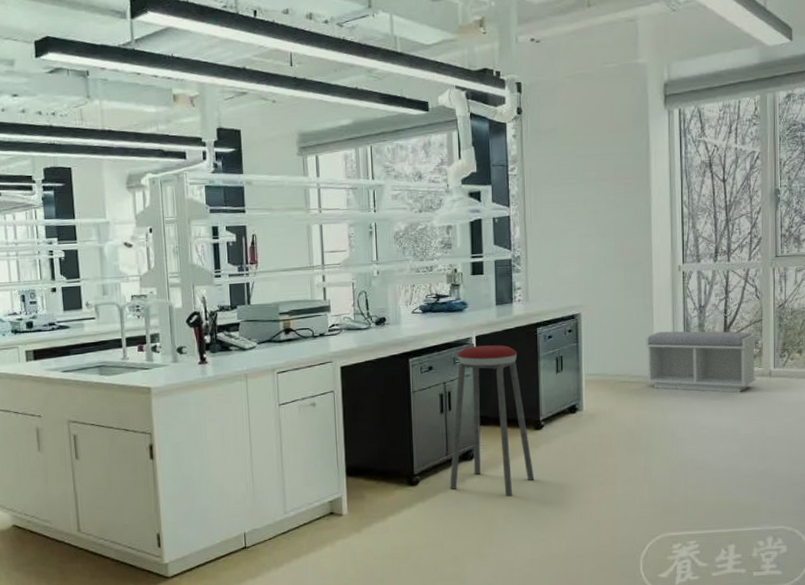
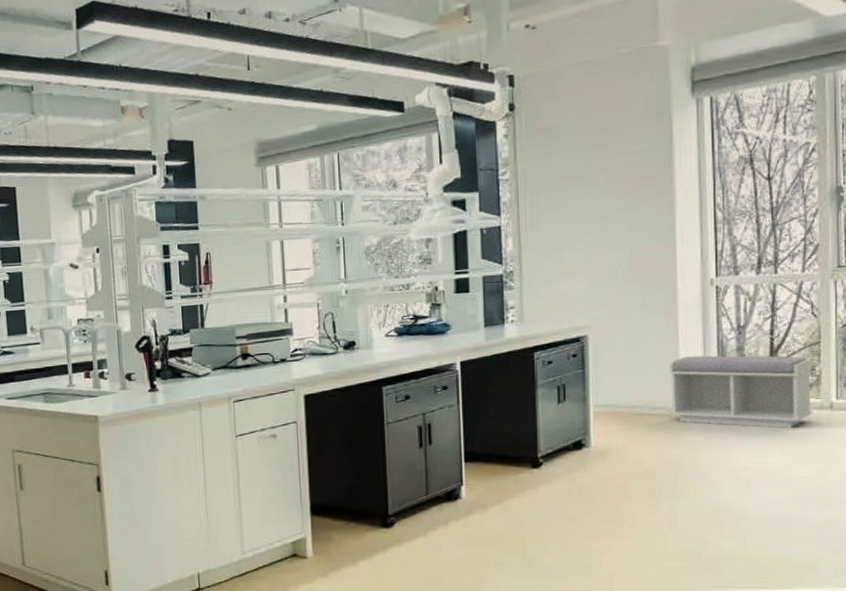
music stool: present [450,345,535,497] -> none [430,371,532,543]

